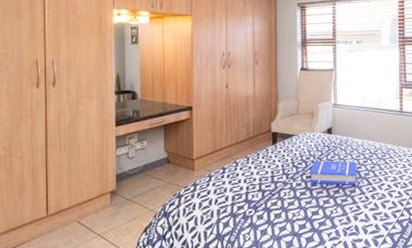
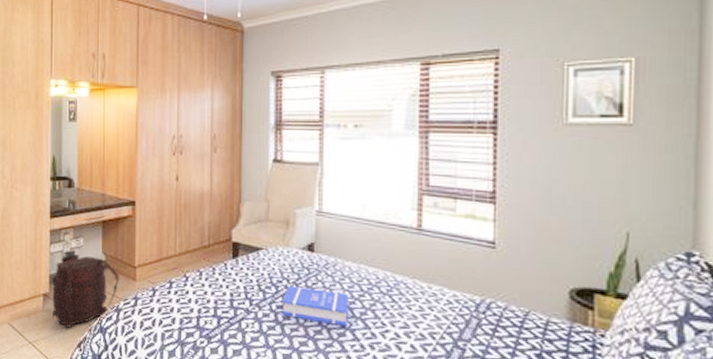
backpack: none [118,150,180,218] -> present [51,249,120,329]

